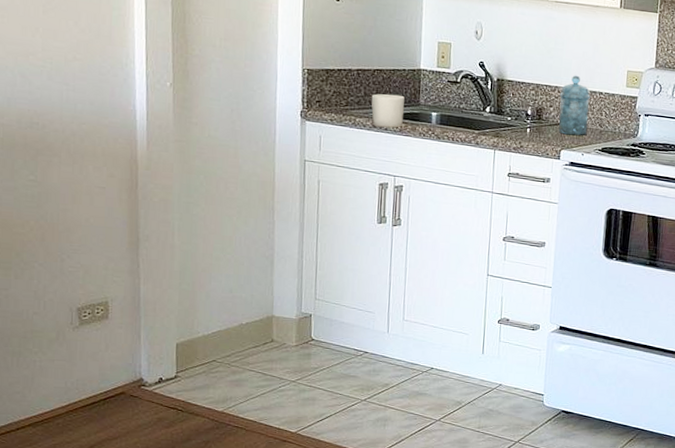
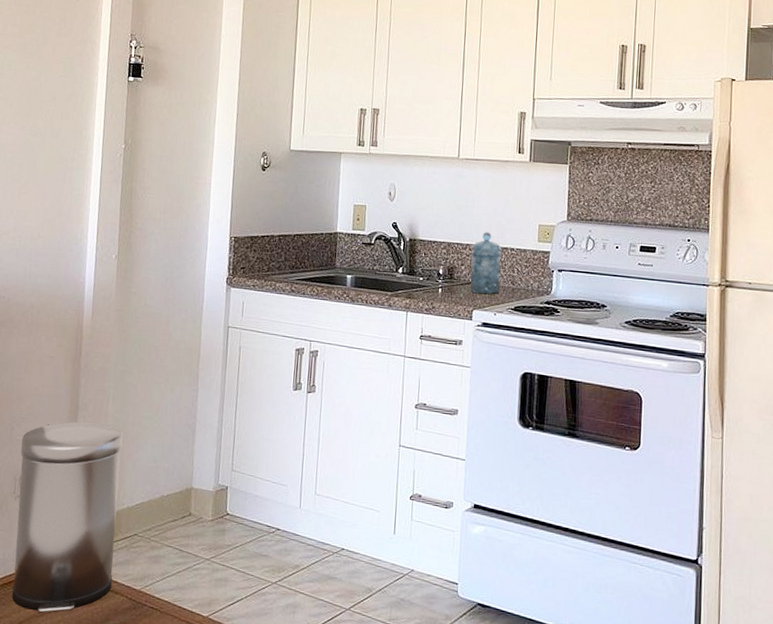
pedal bin: none [74,253,193,437] -> present [11,421,124,614]
mug: present [371,94,404,128] -> none [290,258,322,292]

